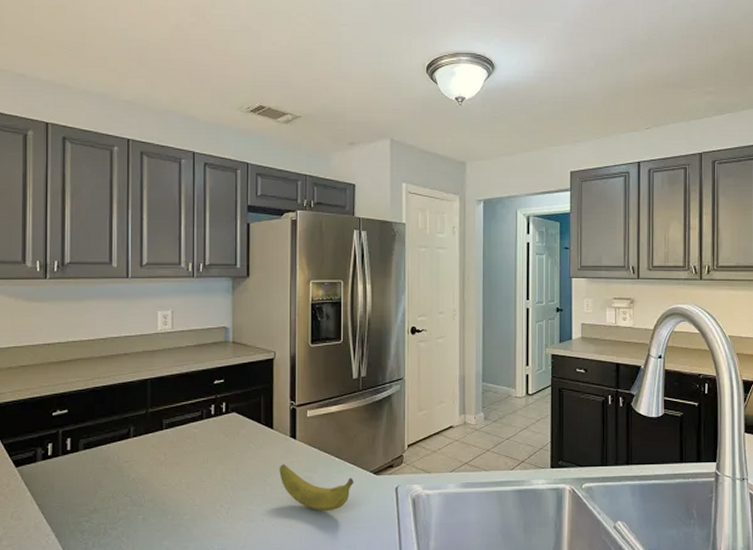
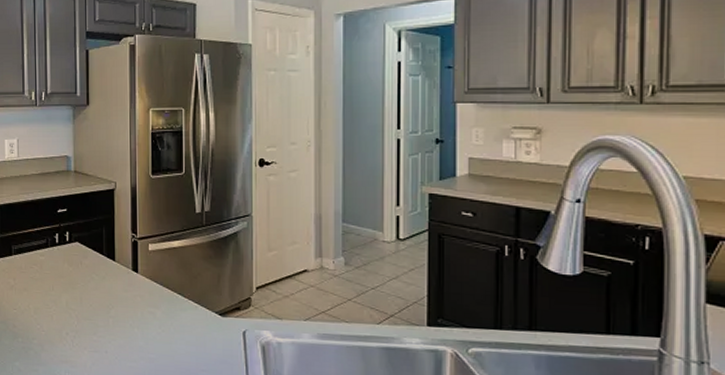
banana: present [279,464,354,511] -> none [122,298,198,350]

